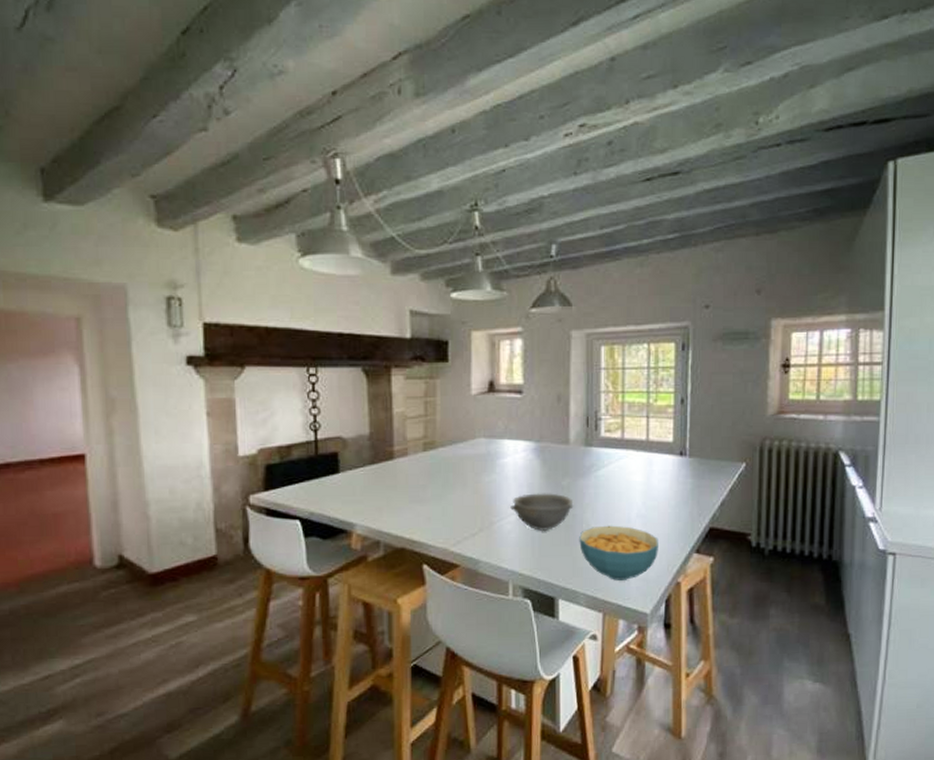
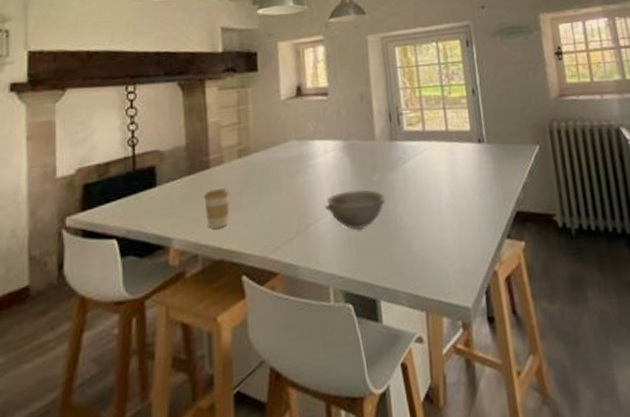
coffee cup: none [387,481,414,519] -> present [204,188,230,230]
cereal bowl: present [579,525,658,580] -> none [394,217,472,275]

